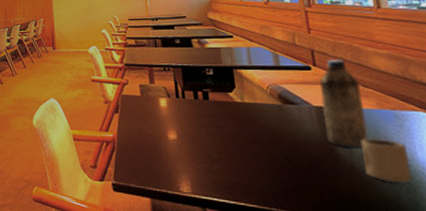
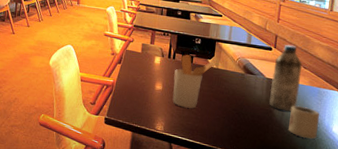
utensil holder: none [188,91,241,159] -> present [172,54,217,109]

